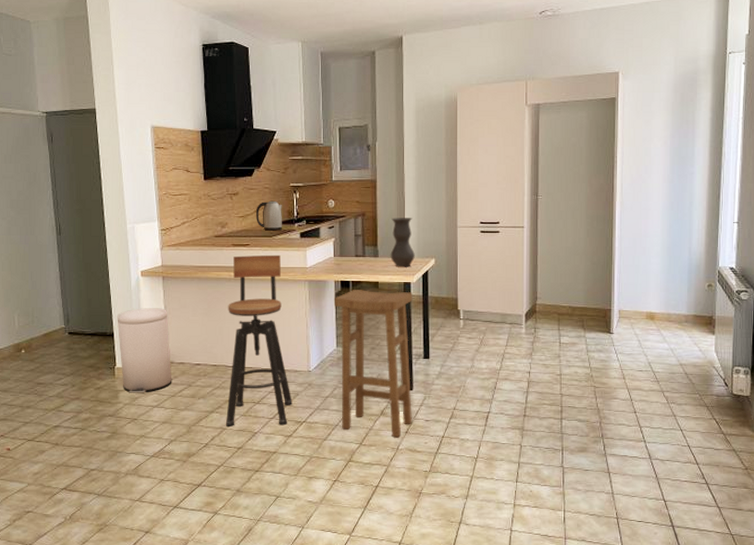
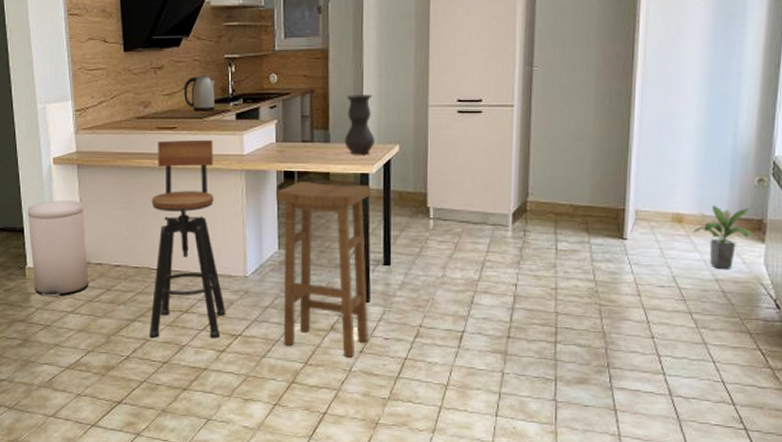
potted plant: none [662,306,708,356] -> present [693,206,755,269]

